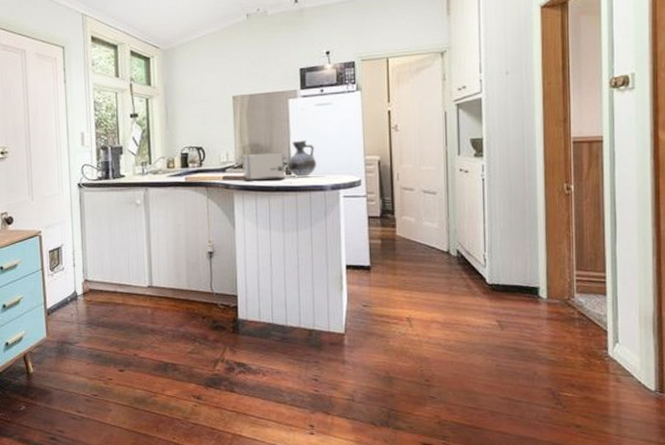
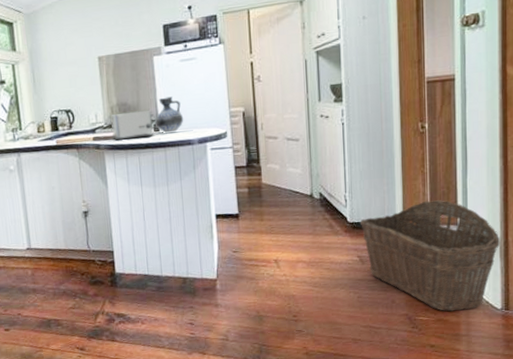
wicker basket: none [499,267,652,389] -> present [359,200,499,312]

